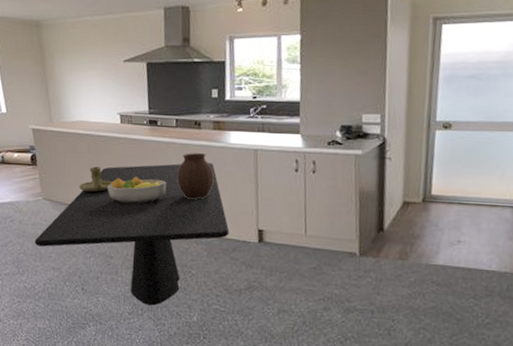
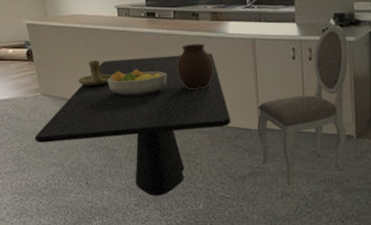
dining chair: none [256,138,355,302] -> present [257,25,349,185]

